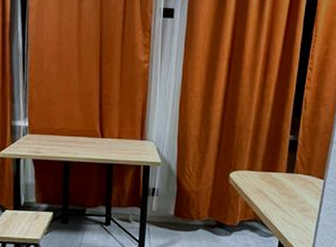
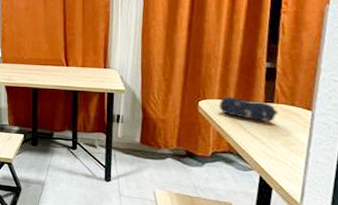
pencil case: none [247,168,297,191] -> present [219,96,278,122]

